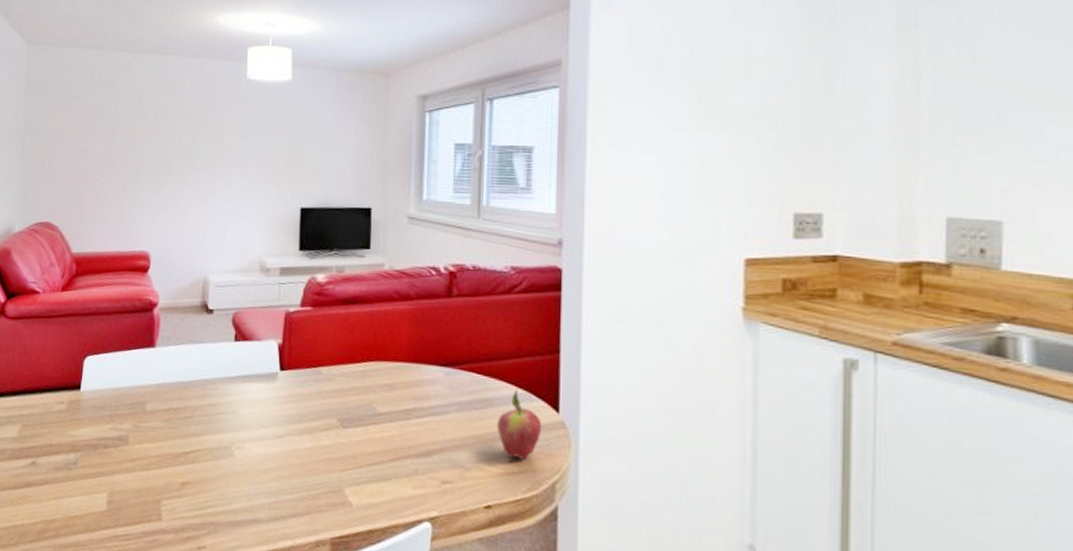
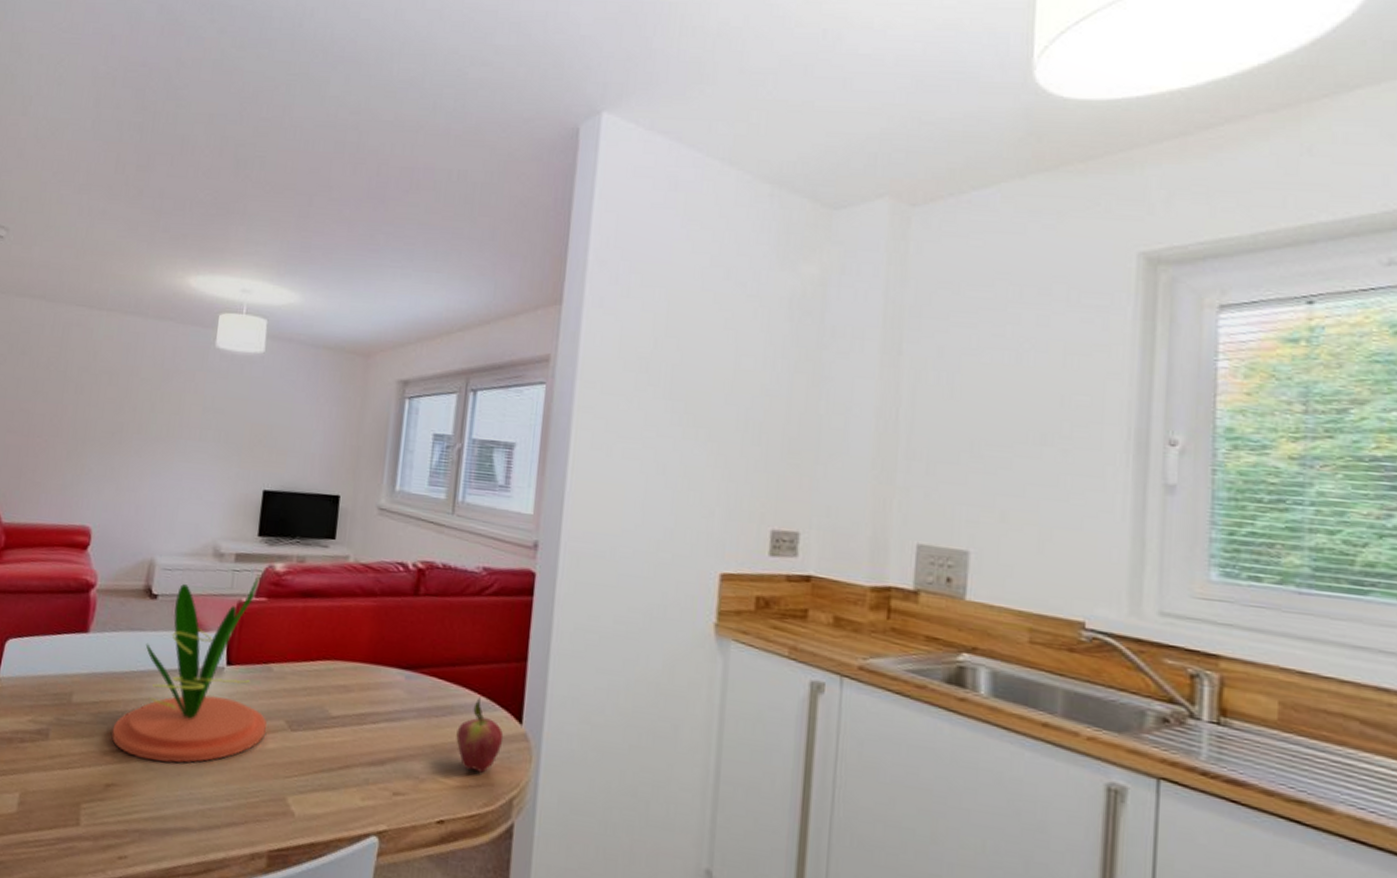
plant: none [183,286,321,461] -> present [111,574,268,763]

